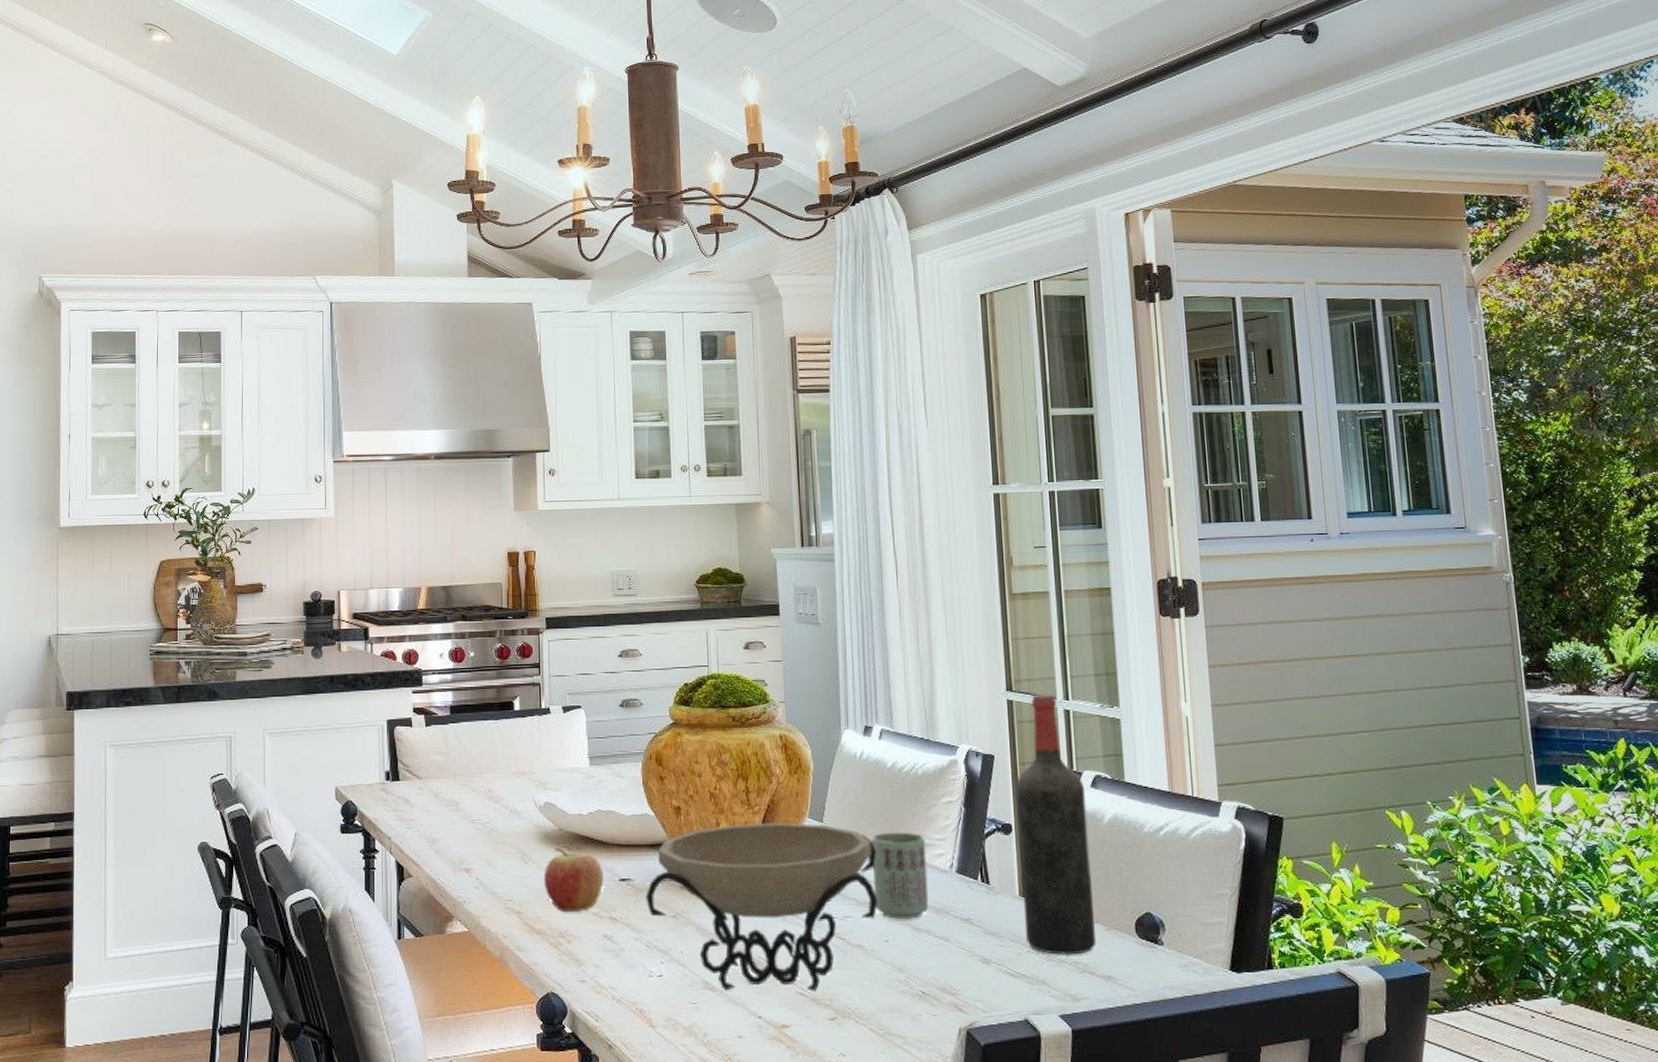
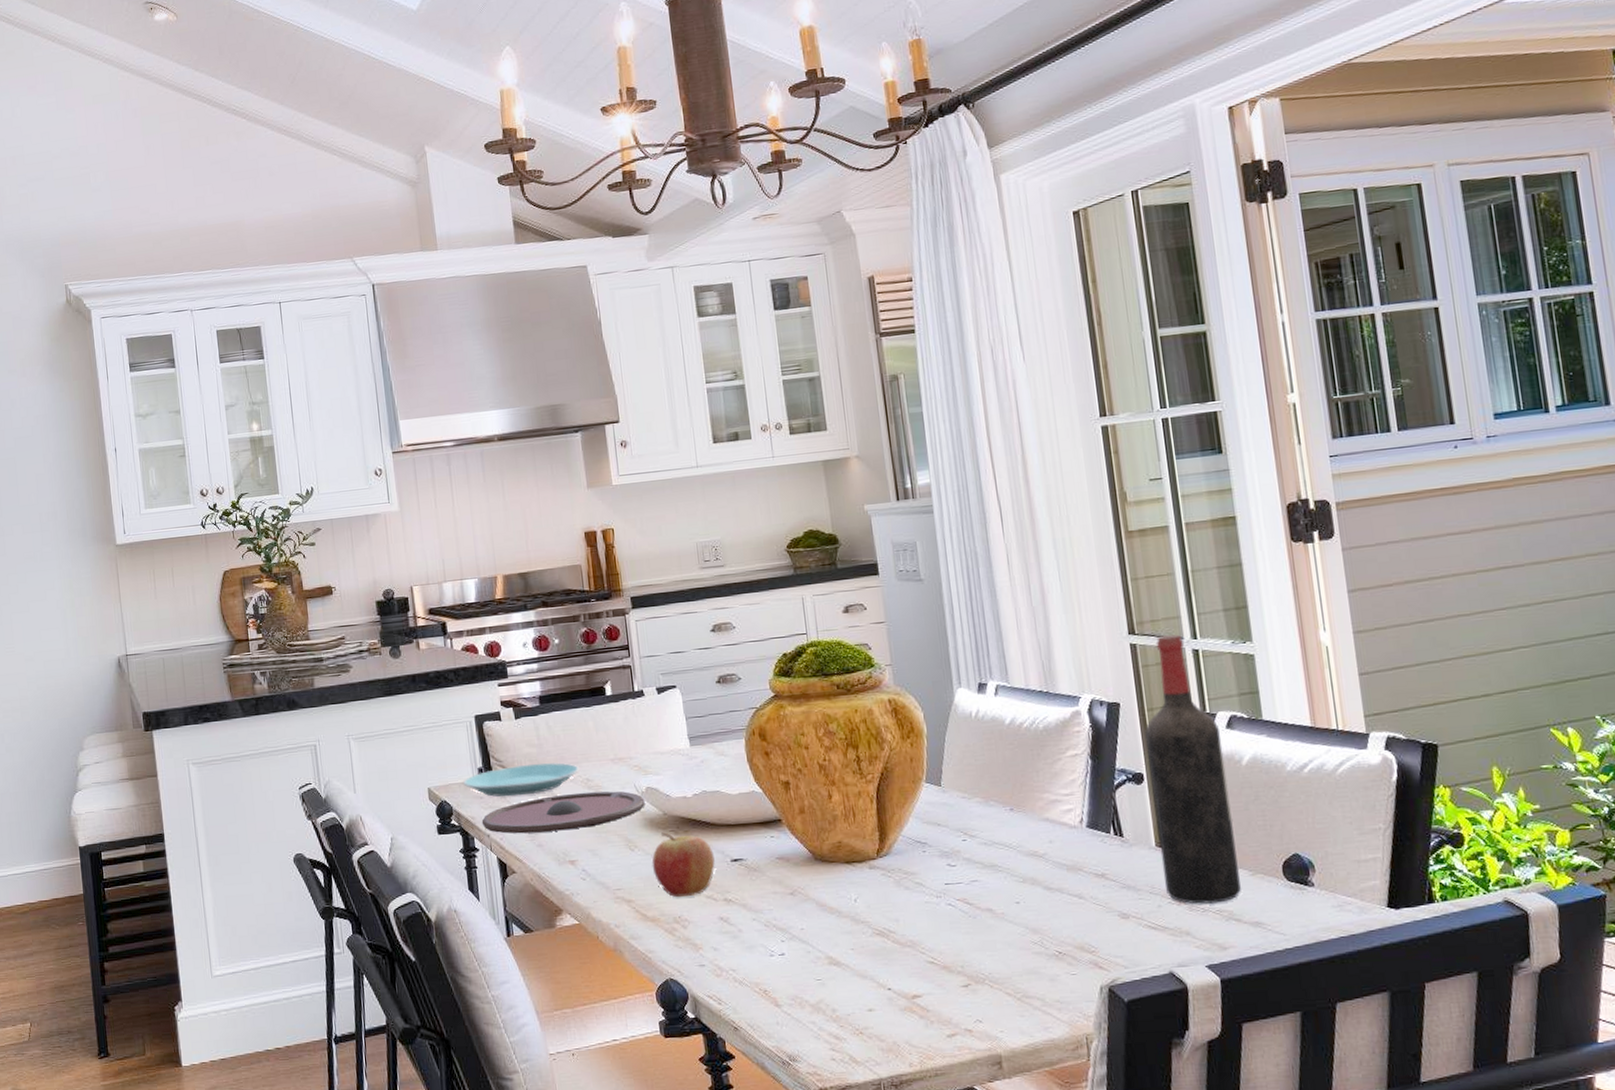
plate: none [370,771,482,802] -> present [463,762,579,797]
plate: none [384,802,542,839] -> present [481,791,645,834]
decorative bowl: present [646,823,878,991] -> none [760,788,1005,965]
cup: present [872,832,929,919] -> none [994,789,1060,880]

